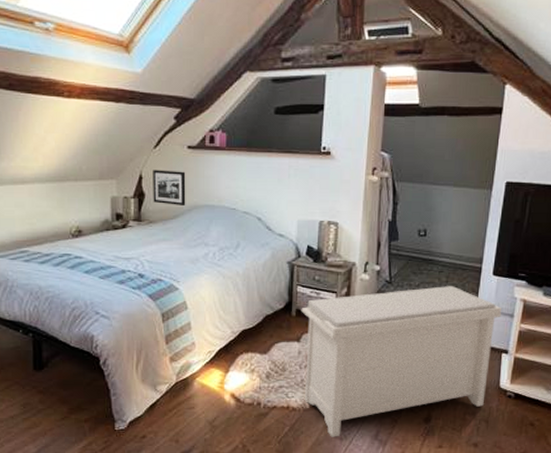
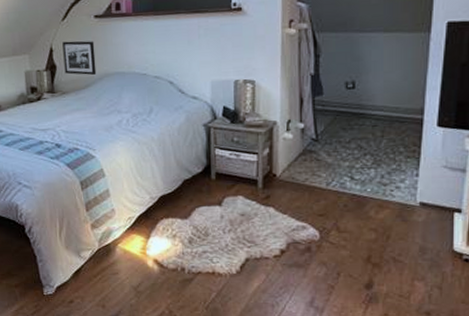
bench: present [301,286,502,437] -> none [220,141,451,304]

